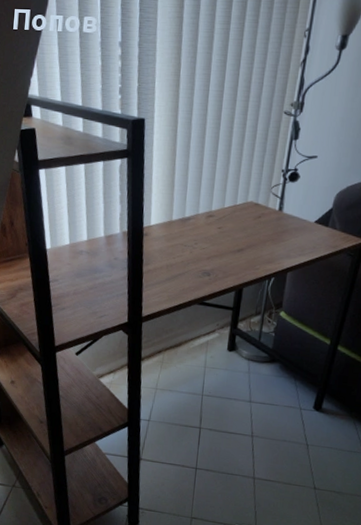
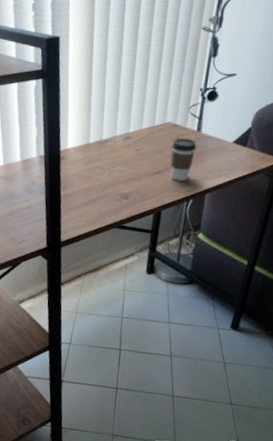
coffee cup: none [252,216,279,260] -> present [170,137,197,181]

